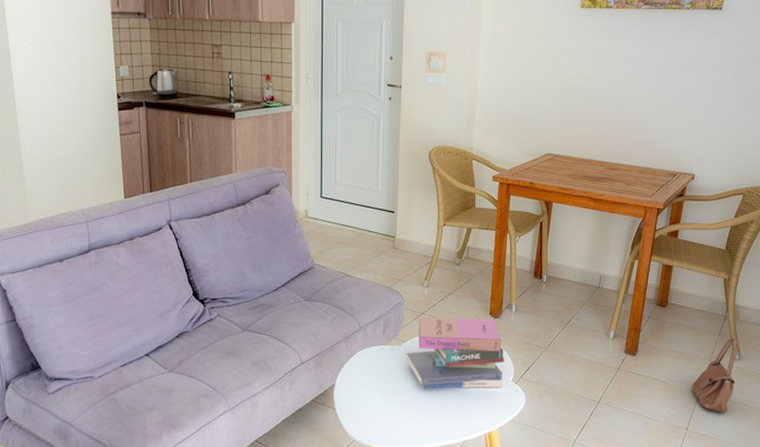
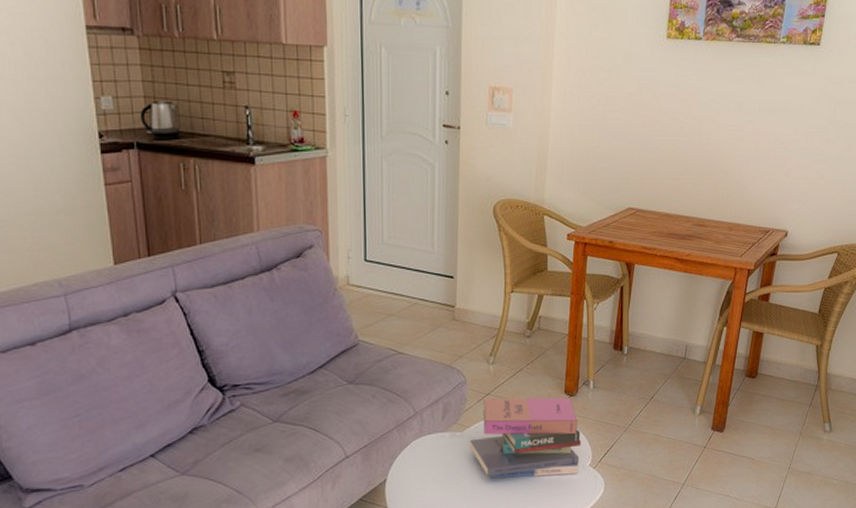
handbag: present [691,338,741,413] -> none [781,408,832,489]

